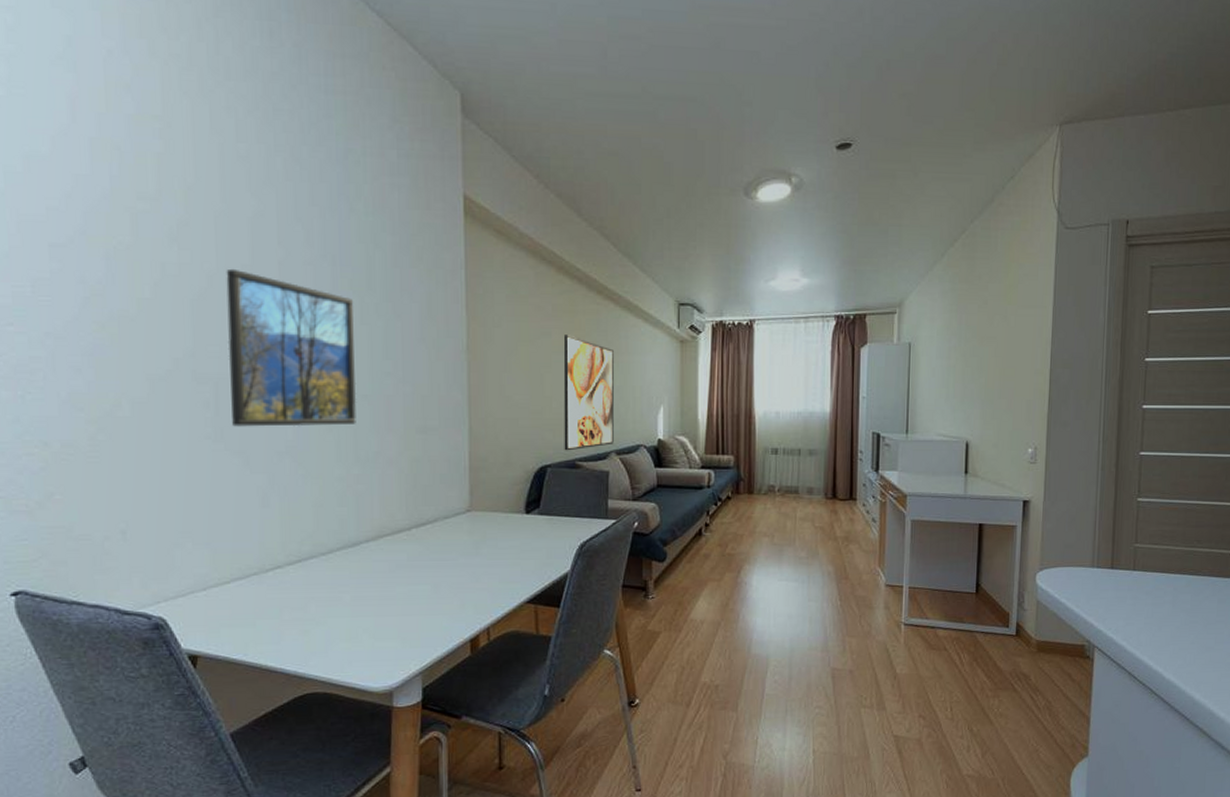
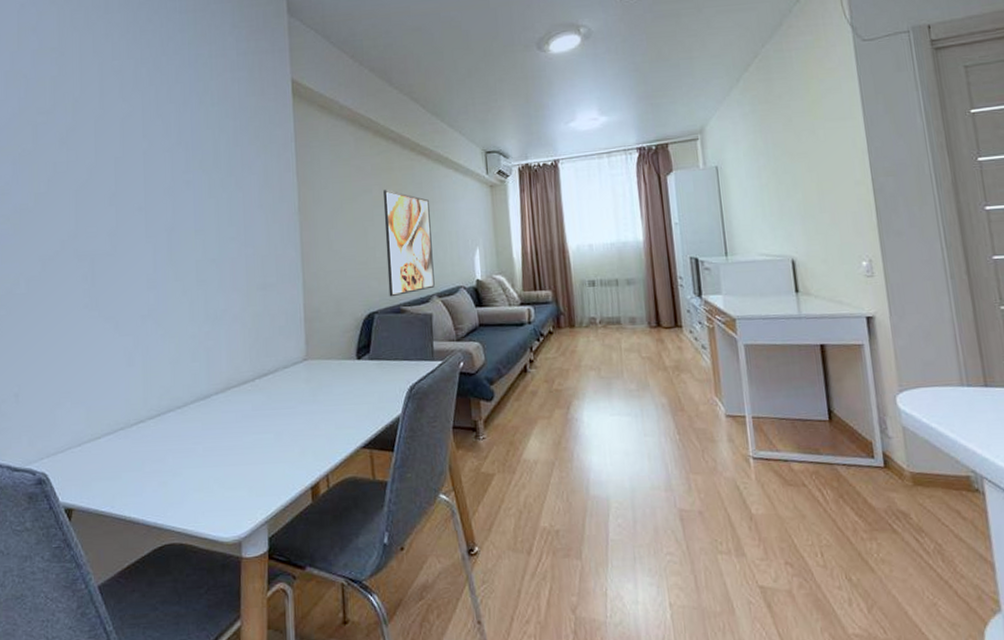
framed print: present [226,268,357,427] -> none [102,161,207,296]

